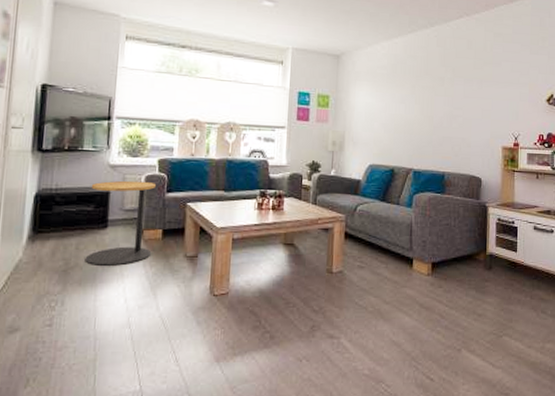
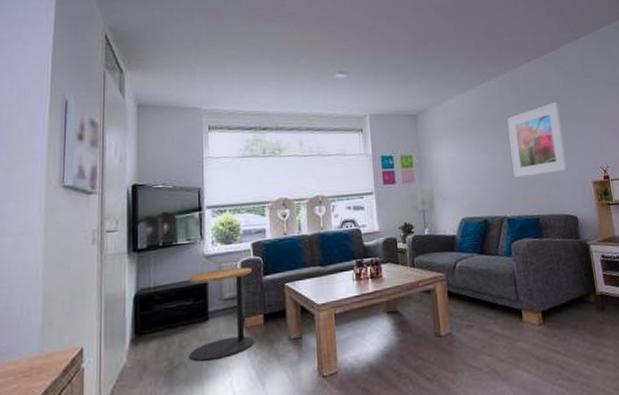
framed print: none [427,63,482,133] -> present [507,101,567,178]

